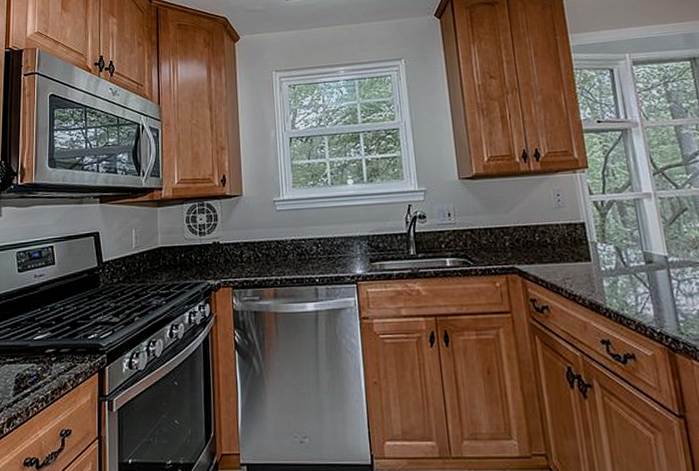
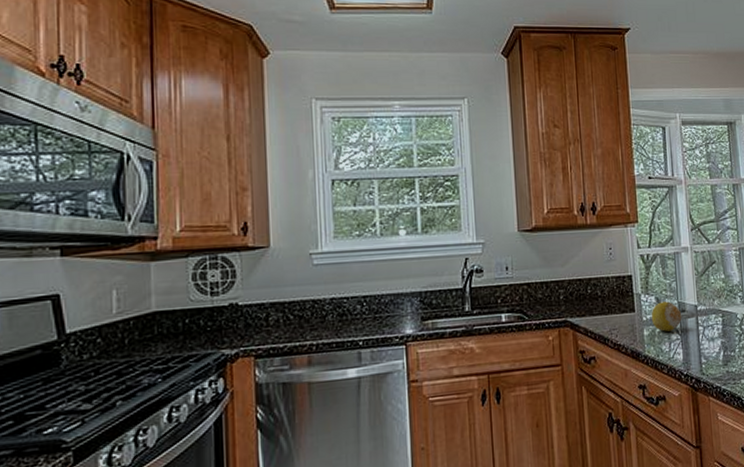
fruit: none [610,251,650,284] -> present [651,301,682,332]

